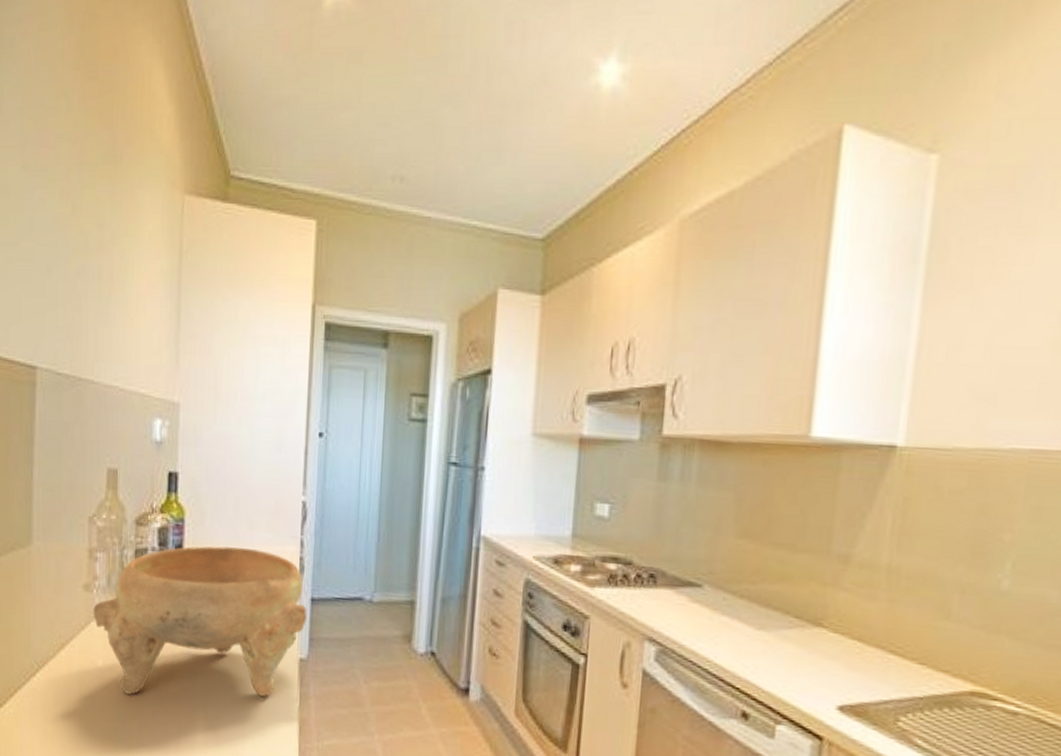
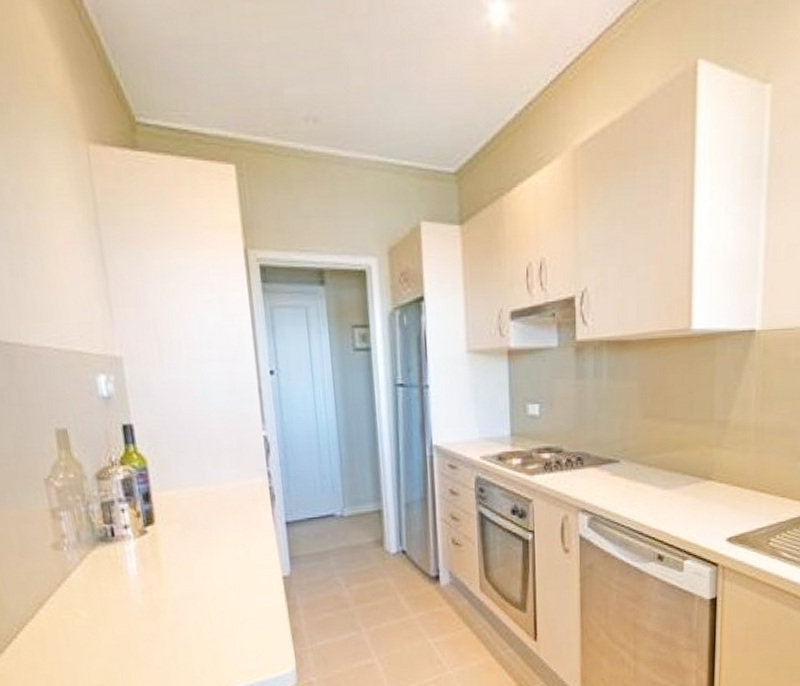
decorative bowl: present [93,545,307,697] -> none [66,486,285,637]

